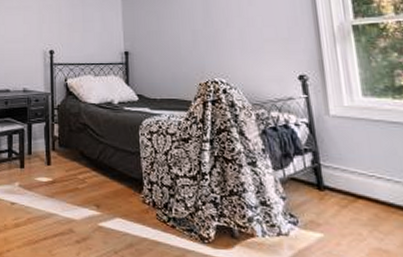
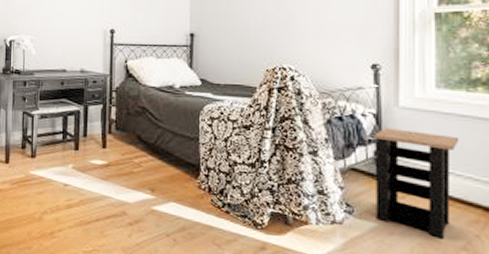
side table: none [310,137,394,248] -> present [375,128,460,239]

